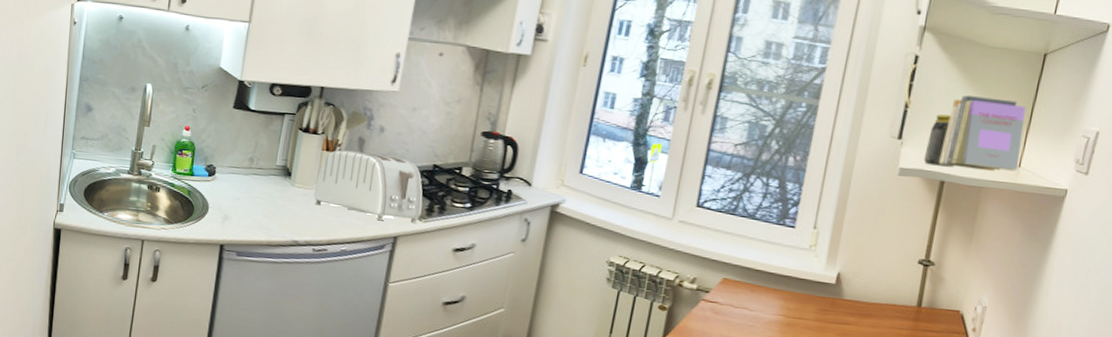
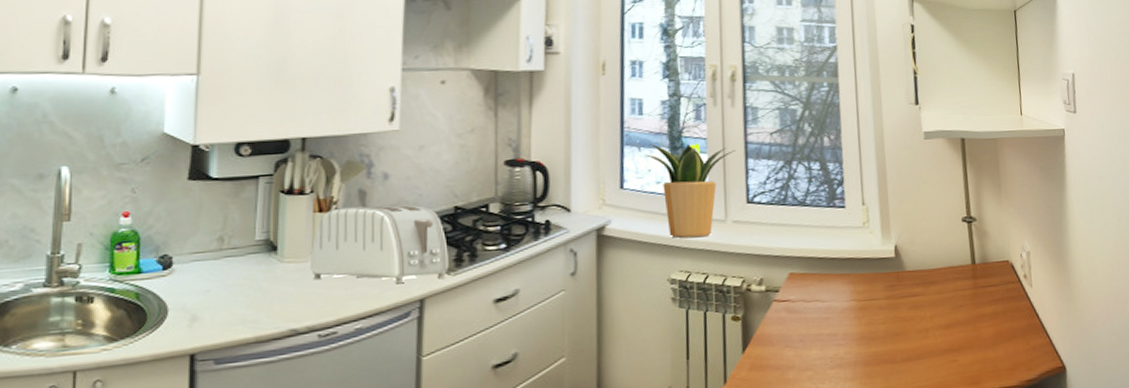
potted plant: none [607,137,698,231] -> present [644,143,737,238]
jar: present [923,114,955,168] -> none [940,76,969,126]
books: present [939,94,1026,172] -> none [953,55,1021,124]

